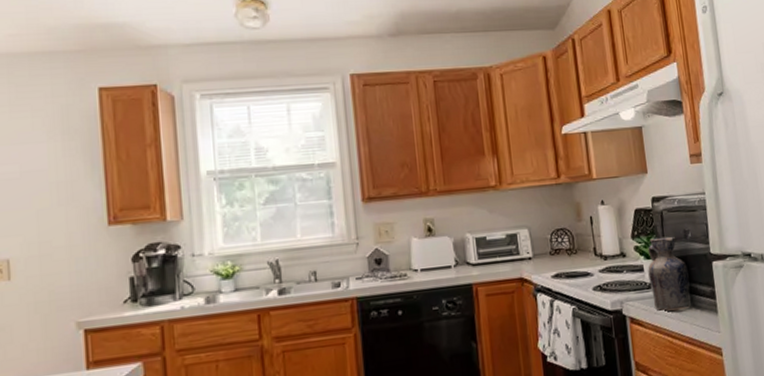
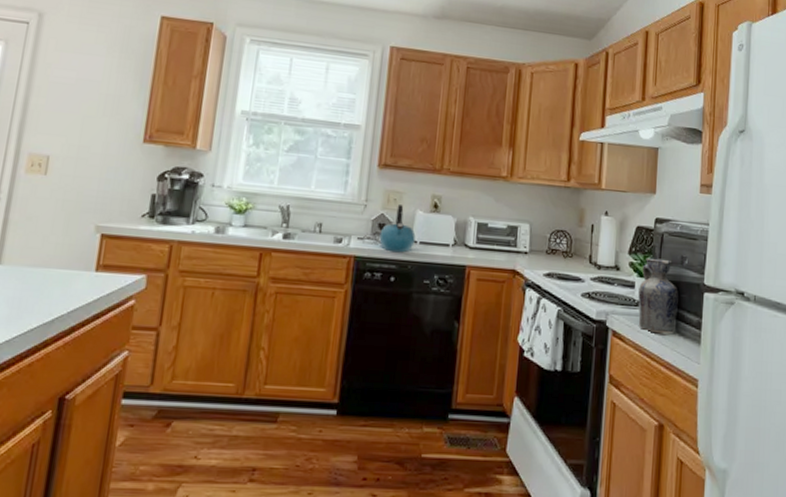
kettle: none [378,236,416,286] -> present [379,205,416,253]

